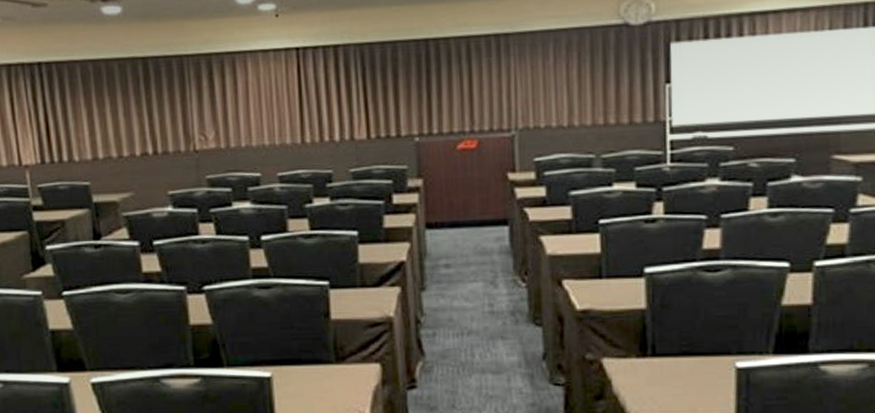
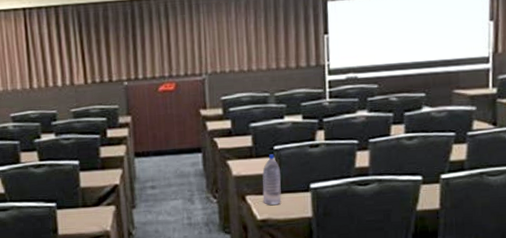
water bottle: none [583,229,608,292] -> present [262,154,282,205]

